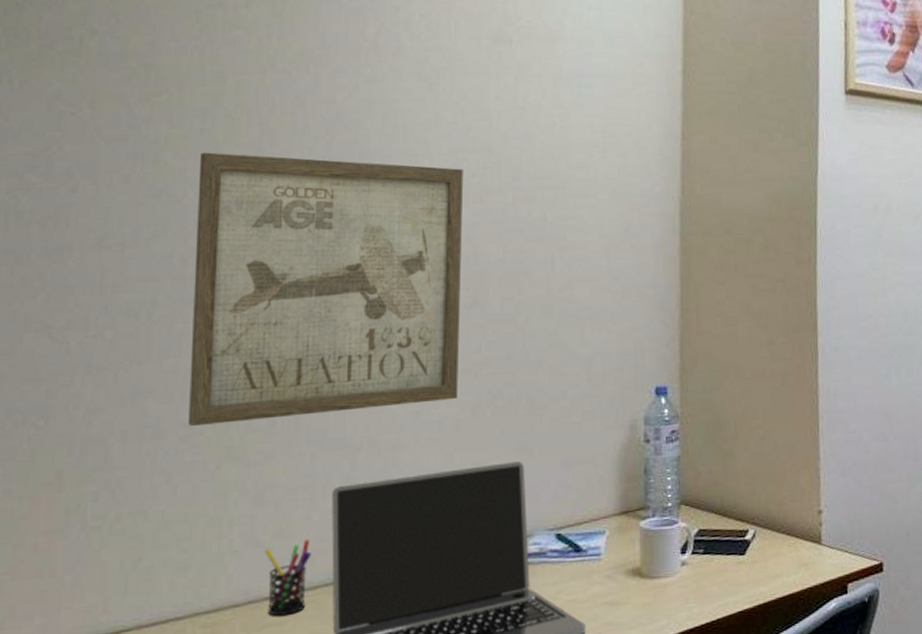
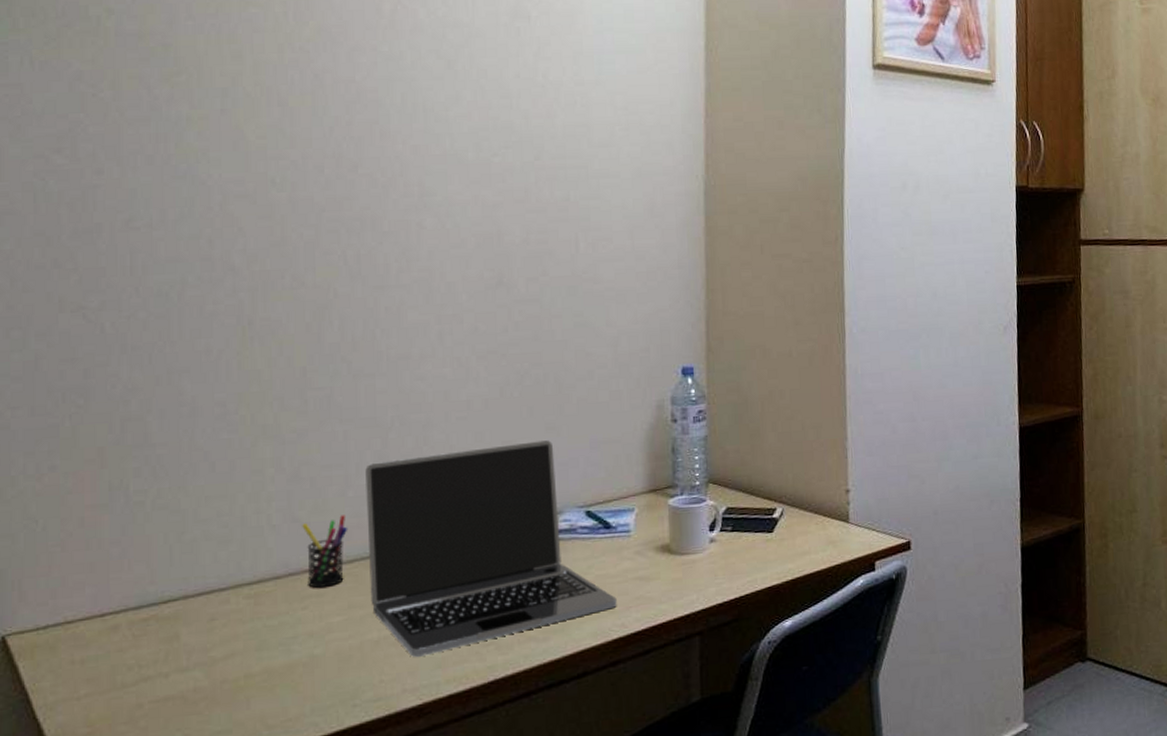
wall art: present [189,152,464,427] -> none [221,133,486,406]

